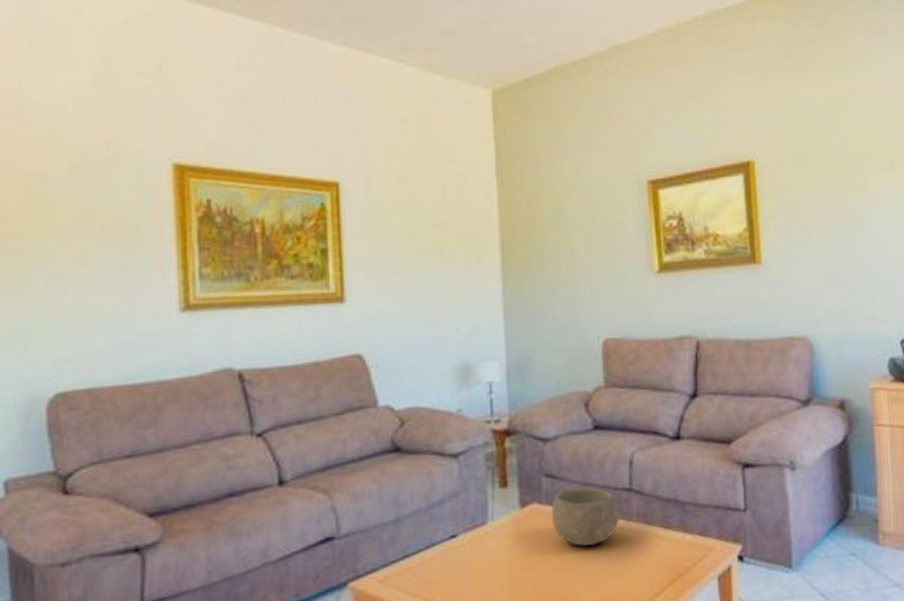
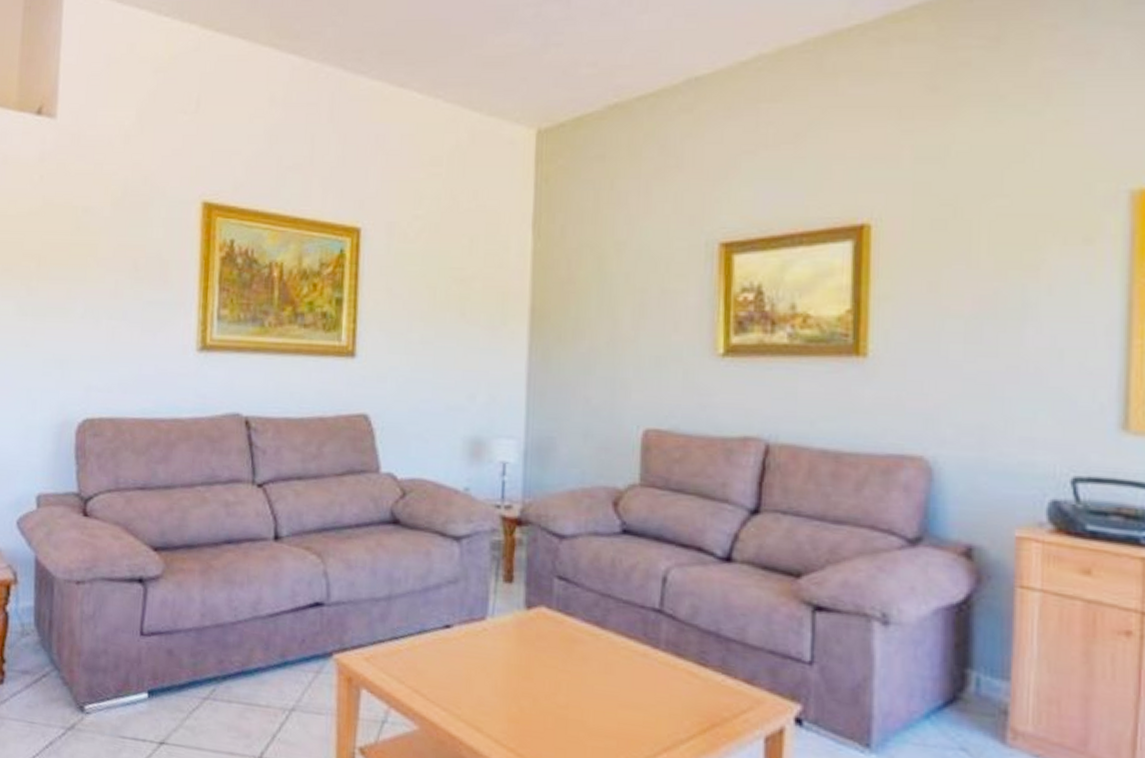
bowl: present [551,487,620,547] -> none [560,596,645,669]

